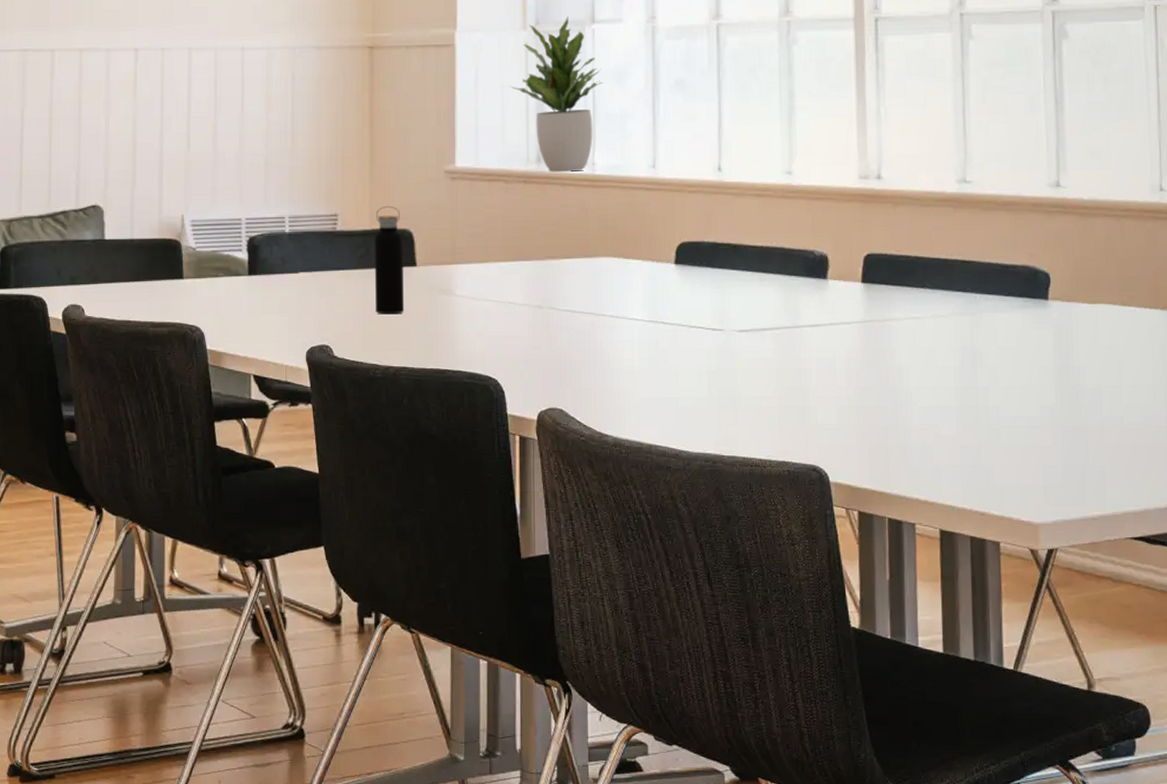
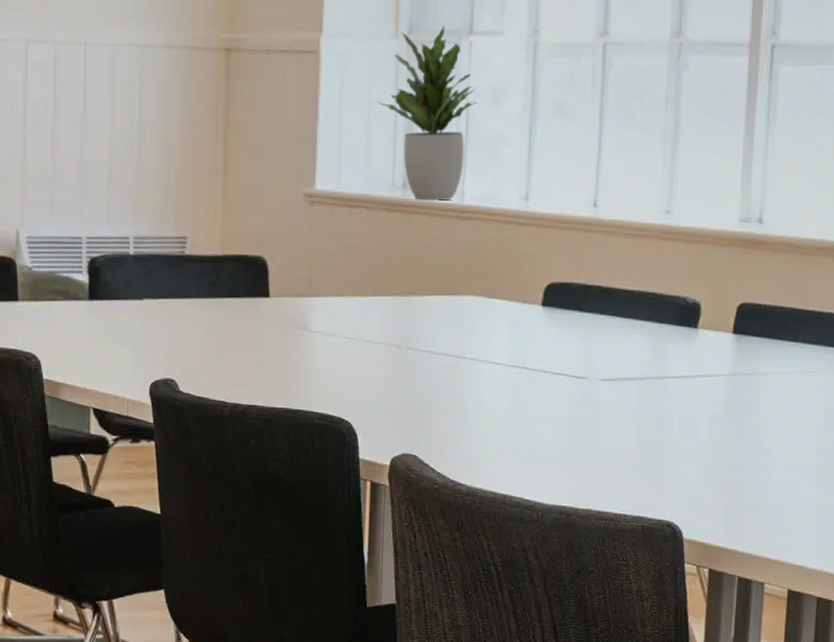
water bottle: present [374,206,405,315] -> none [224,230,256,349]

